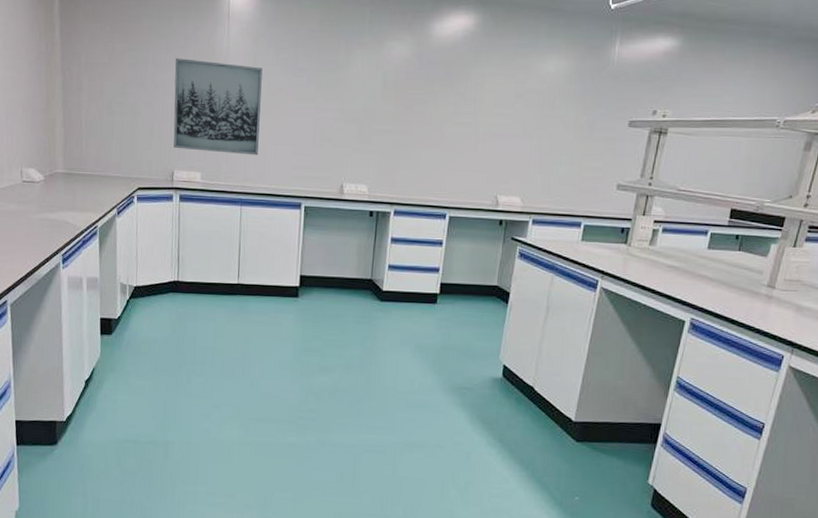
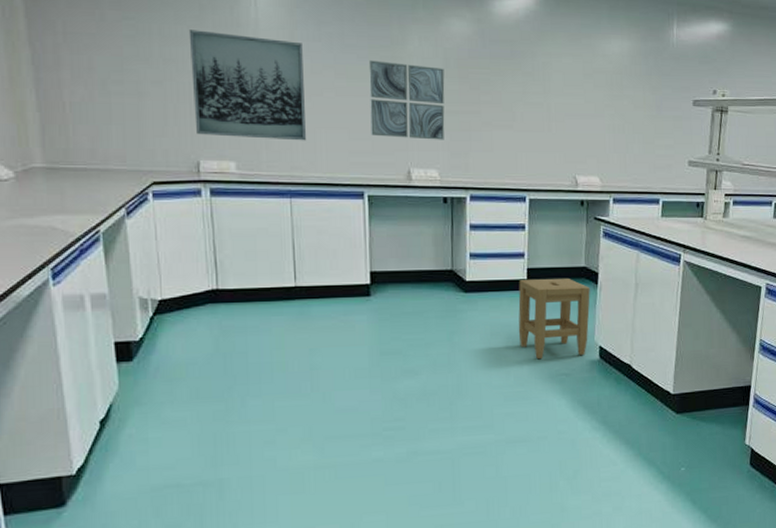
wall art: none [312,83,382,157] -> present [368,60,445,140]
stool: none [426,293,500,372] -> present [518,278,590,360]

